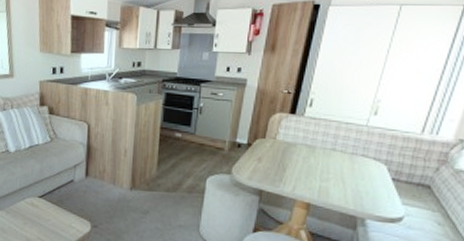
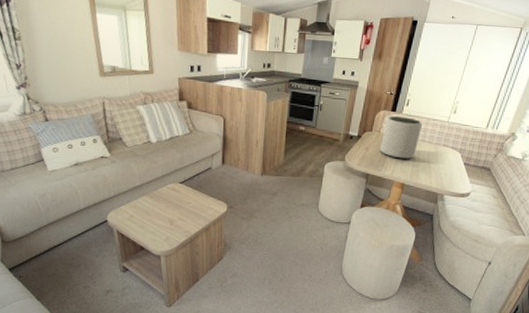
plant pot: none [276,120,332,173] -> present [379,116,423,159]

